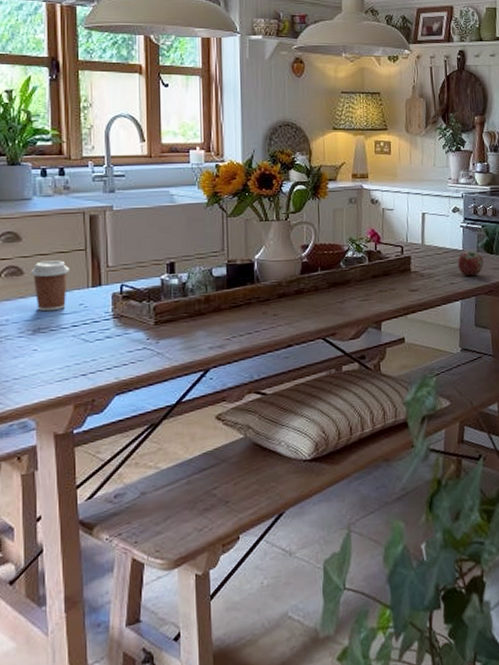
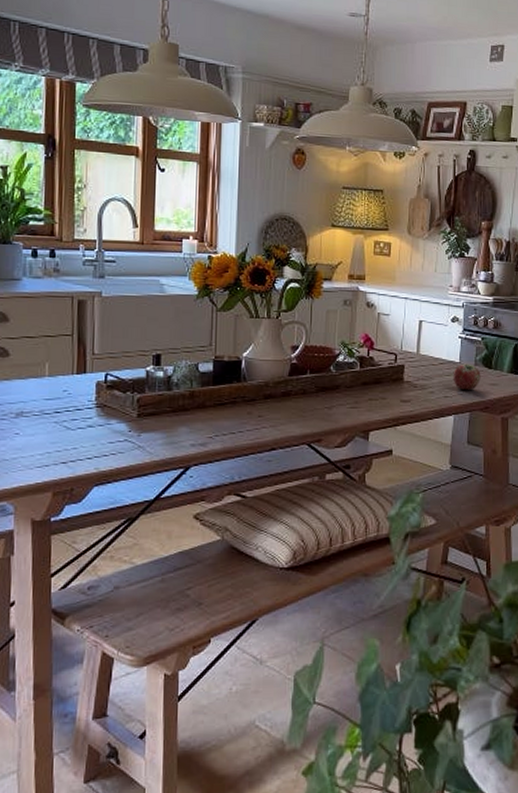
coffee cup: present [30,260,70,312] -> none [16,344,56,396]

